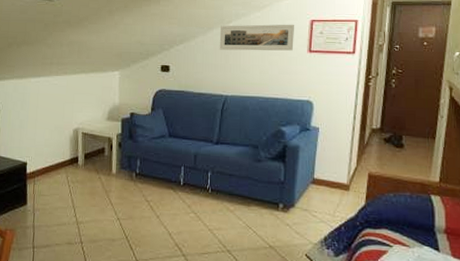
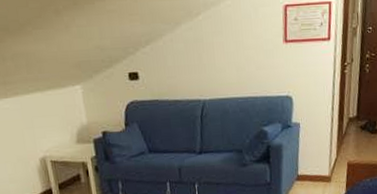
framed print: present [219,24,295,51] -> none [189,11,269,49]

